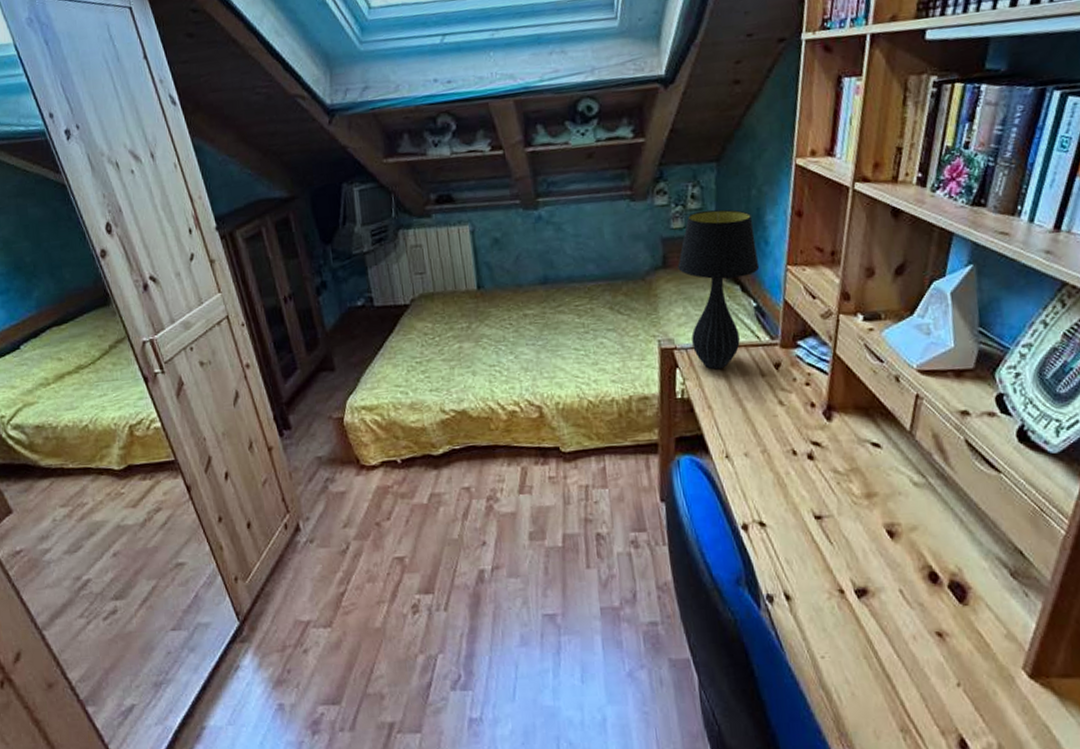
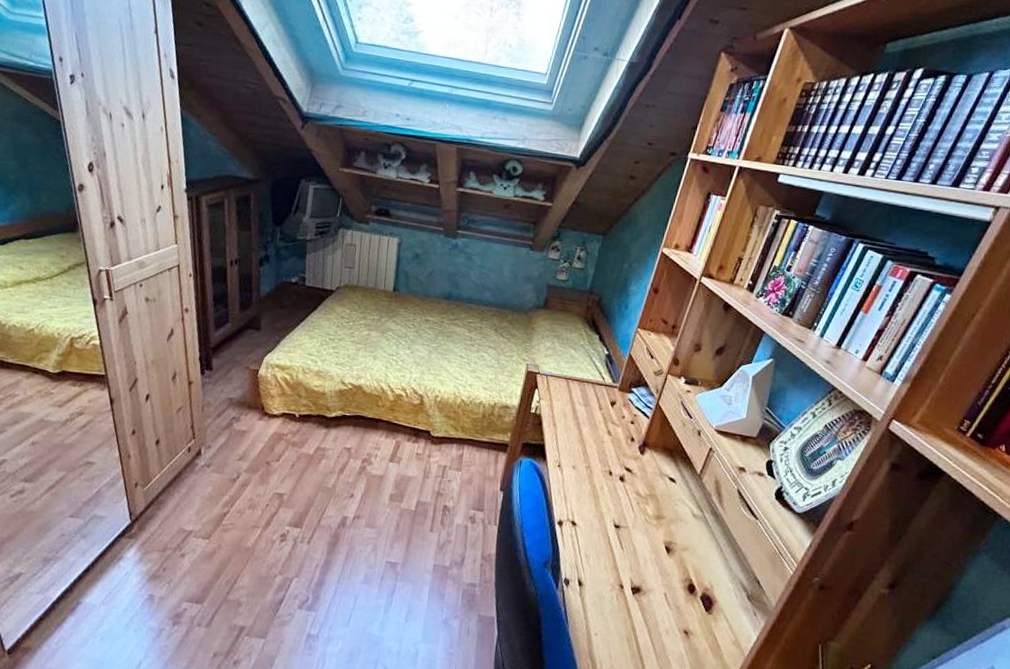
table lamp: present [678,209,760,370] -> none [552,271,620,397]

